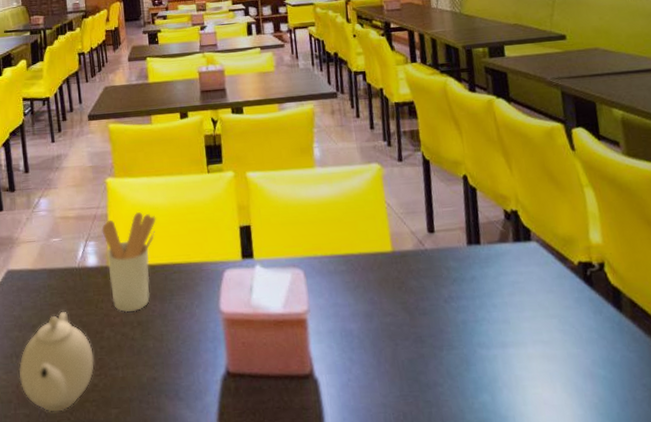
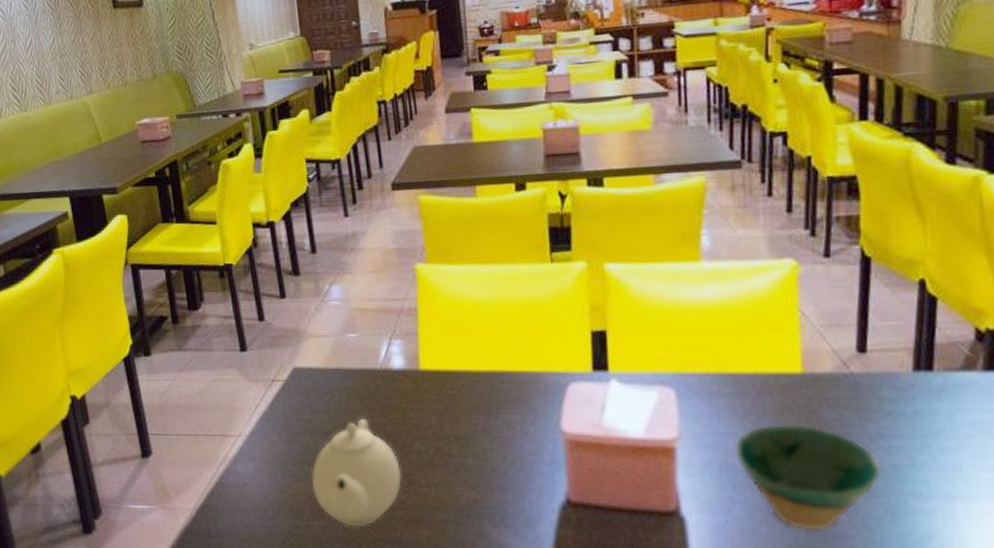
utensil holder: present [101,212,156,313] -> none [410,308,481,425]
bowl: none [349,292,456,382] -> present [734,423,882,531]

